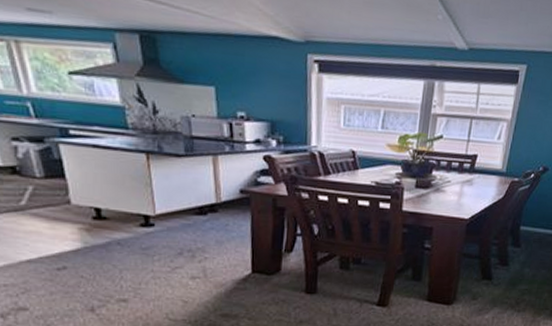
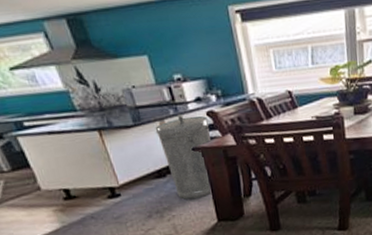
trash can: none [206,153,264,245] -> present [155,115,212,200]

